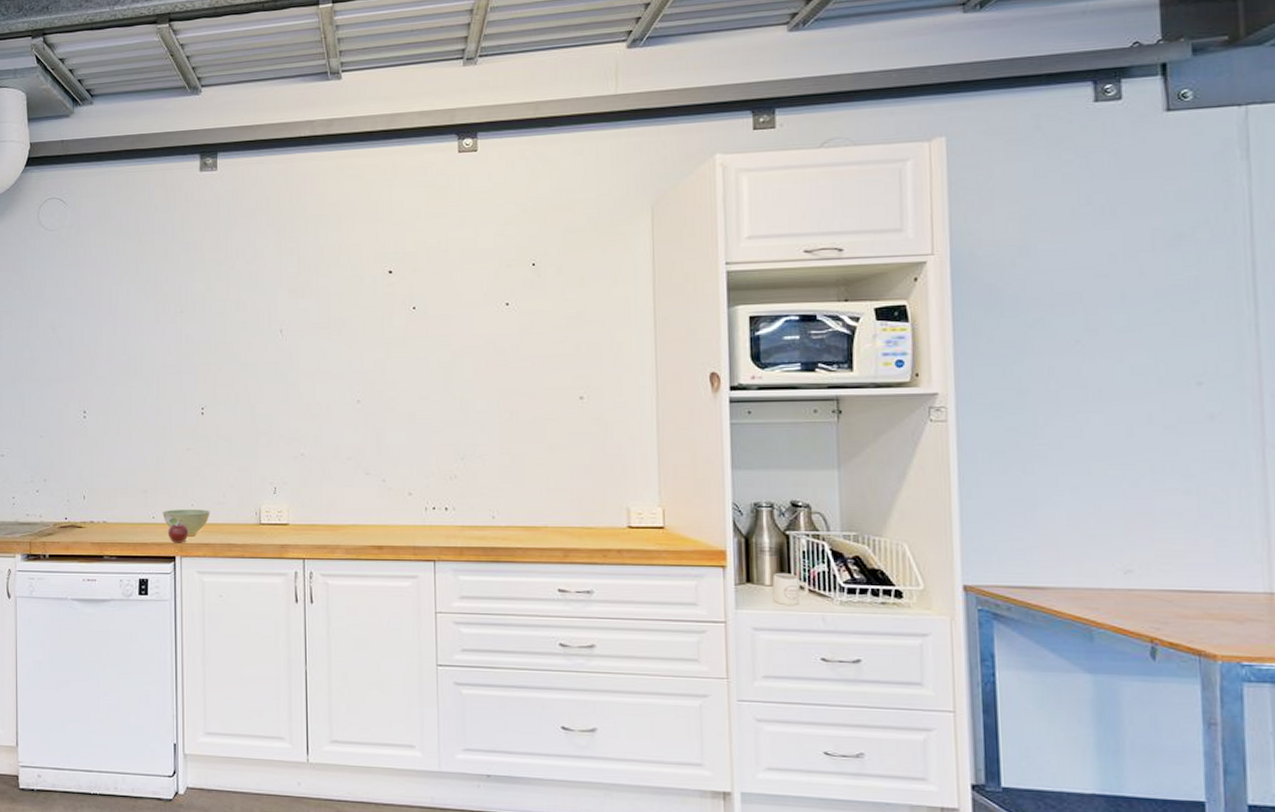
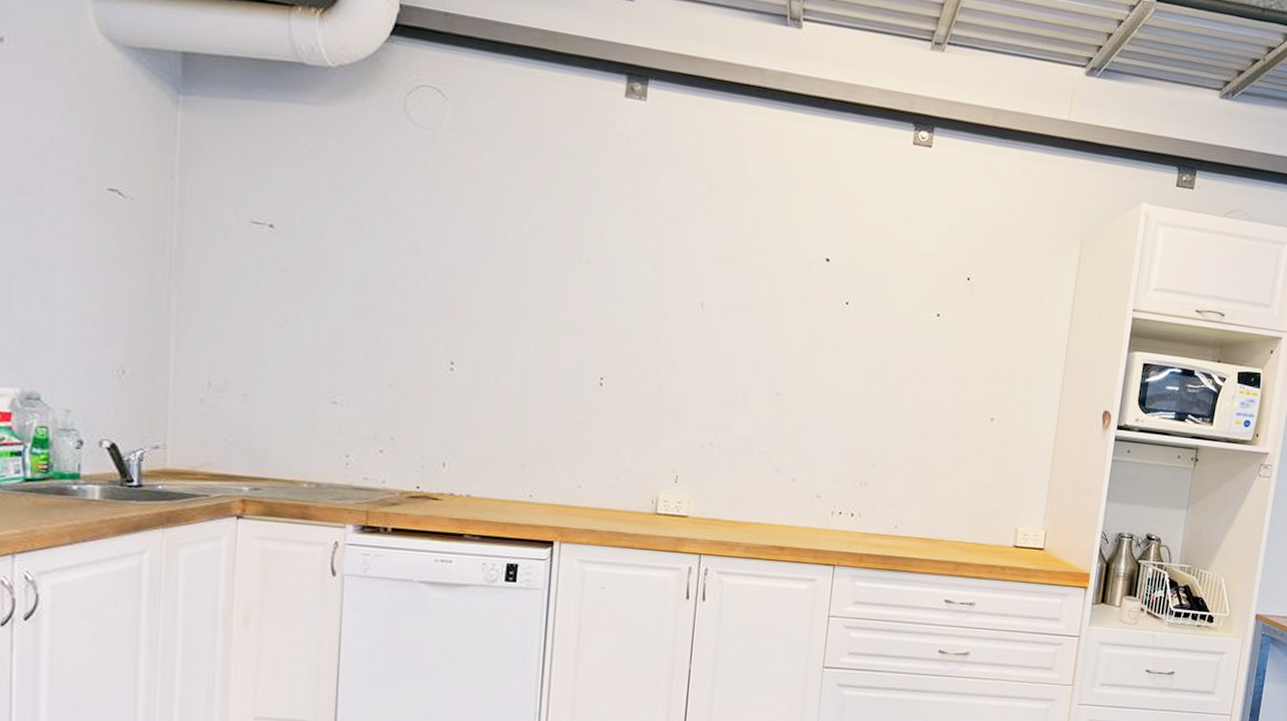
bowl: present [162,509,210,538] -> none [542,488,600,522]
fruit: present [165,513,189,543] -> none [544,493,573,527]

